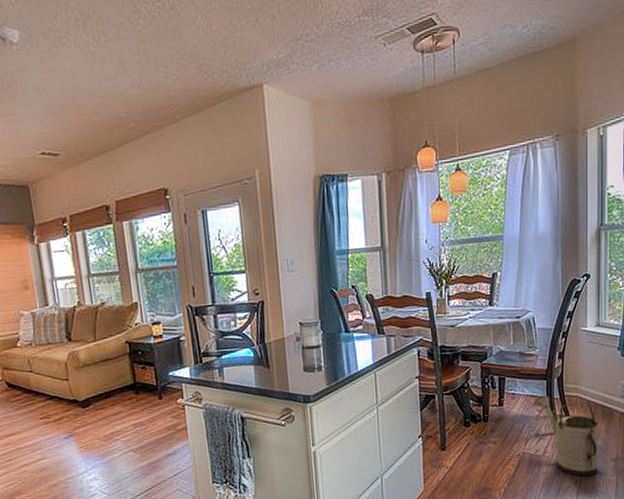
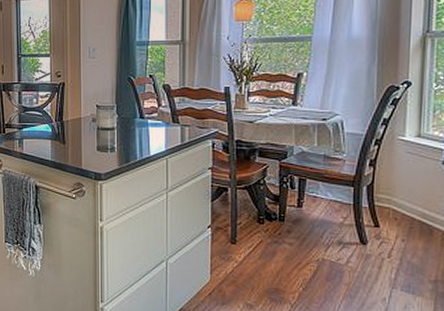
watering can: present [534,395,598,476] -> none [337,202,414,294]

